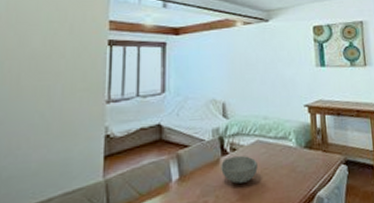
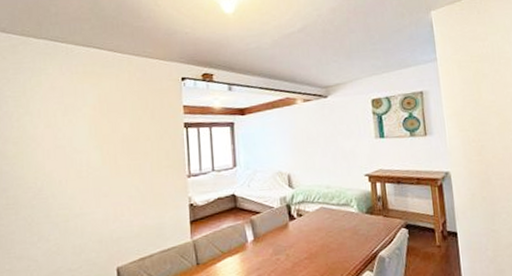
bowl: present [221,155,258,184] -> none [289,220,323,244]

